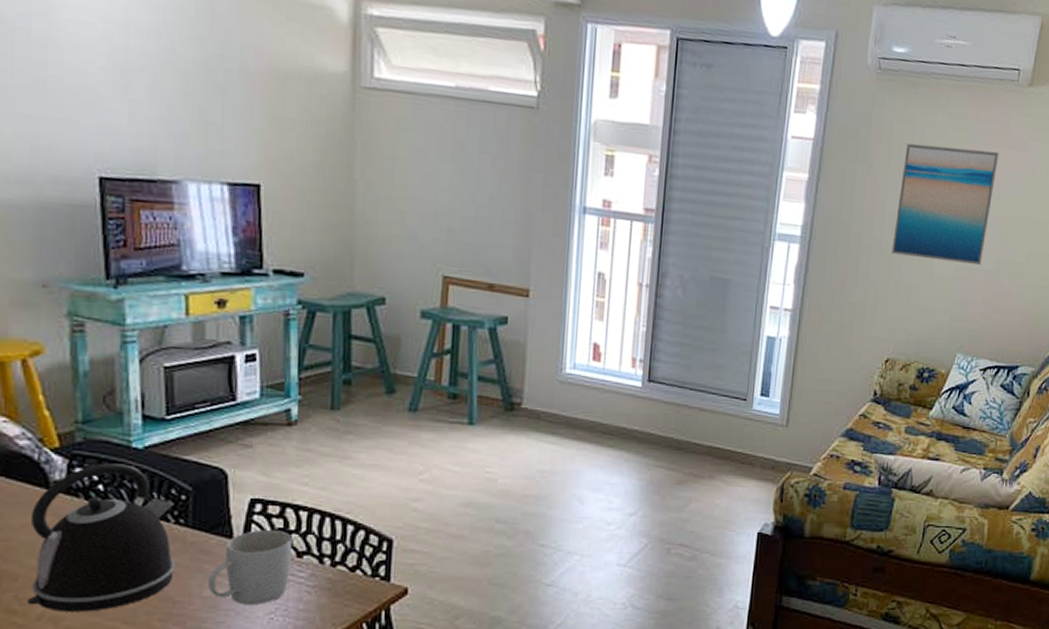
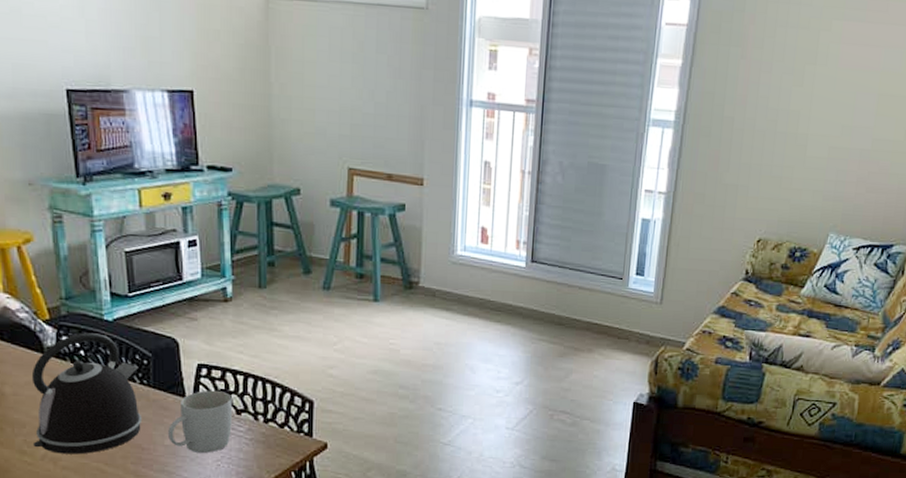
wall art: present [891,143,999,266] -> none [764,24,878,145]

